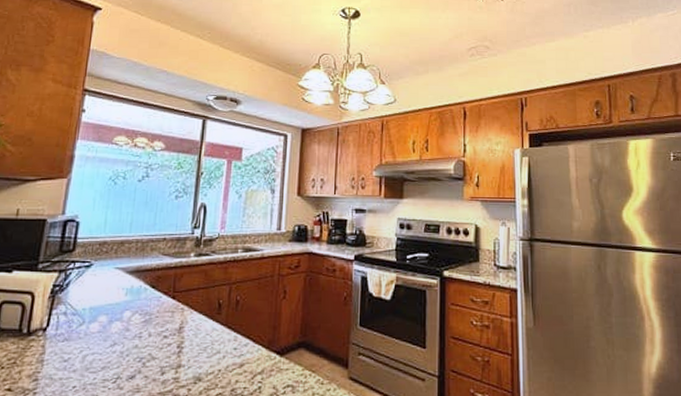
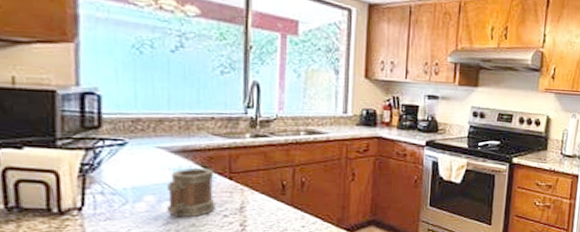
mug: none [116,287,160,339] -> present [167,167,215,218]

